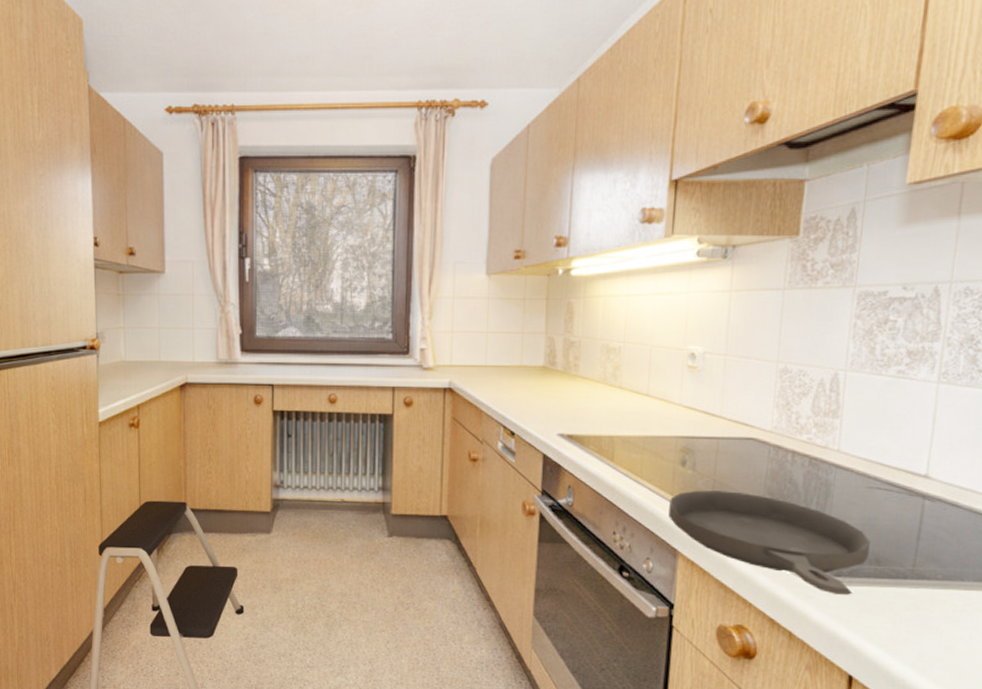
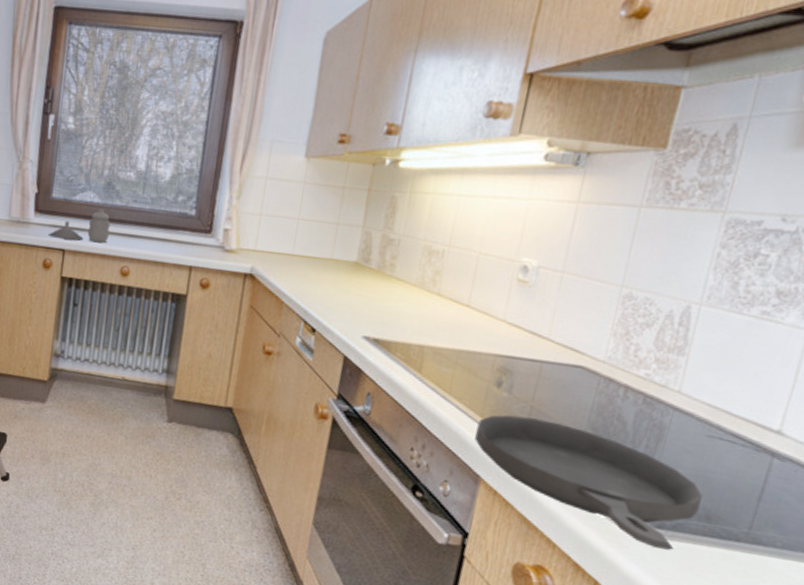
jar: none [255,342,314,375] -> present [47,208,111,243]

